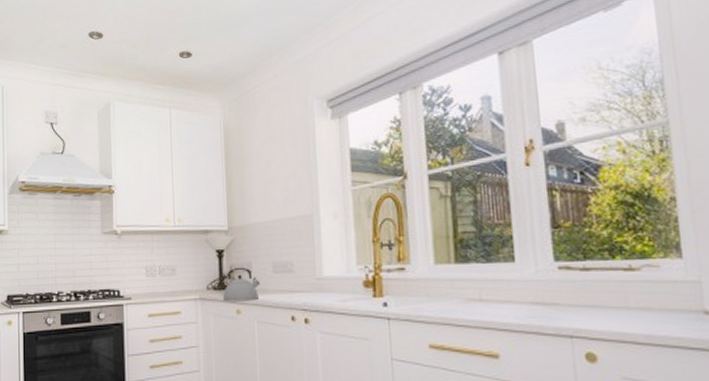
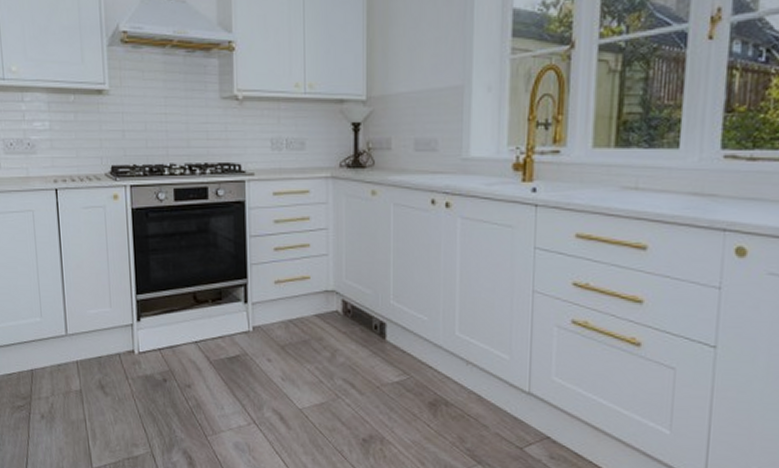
kettle: present [222,267,261,302] -> none [356,143,400,182]

